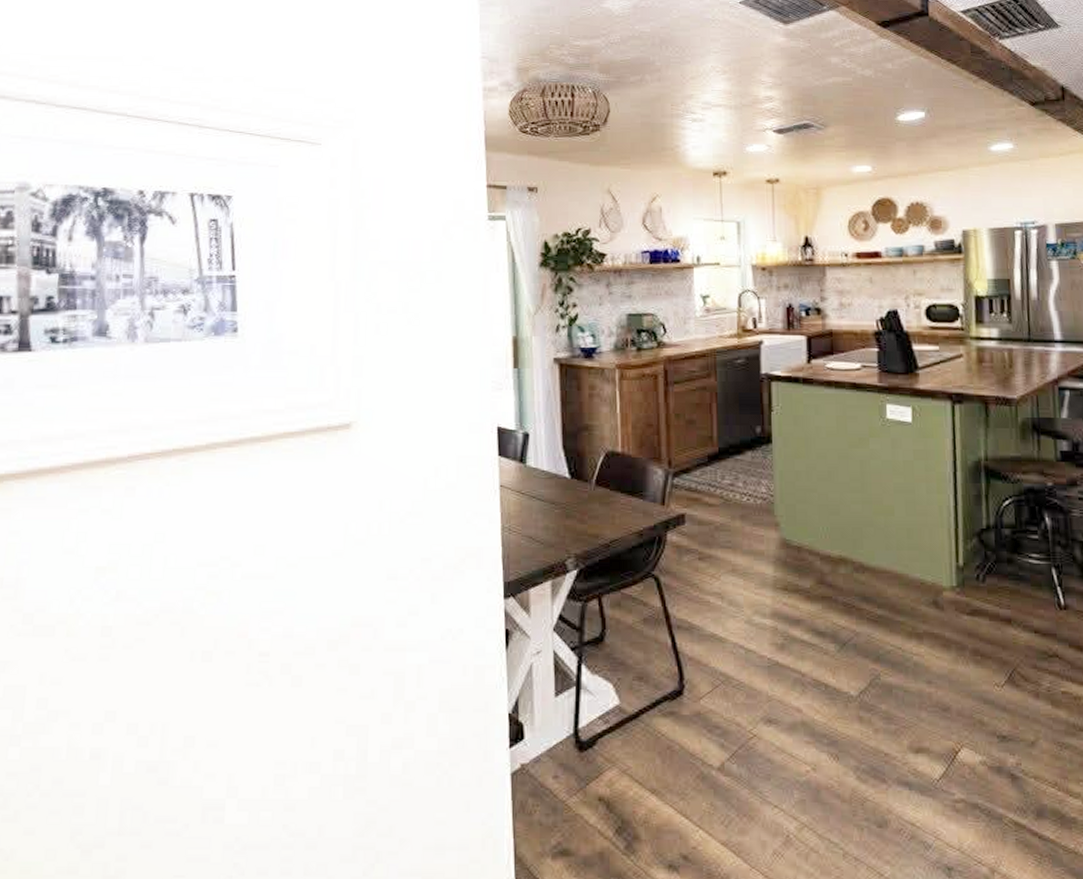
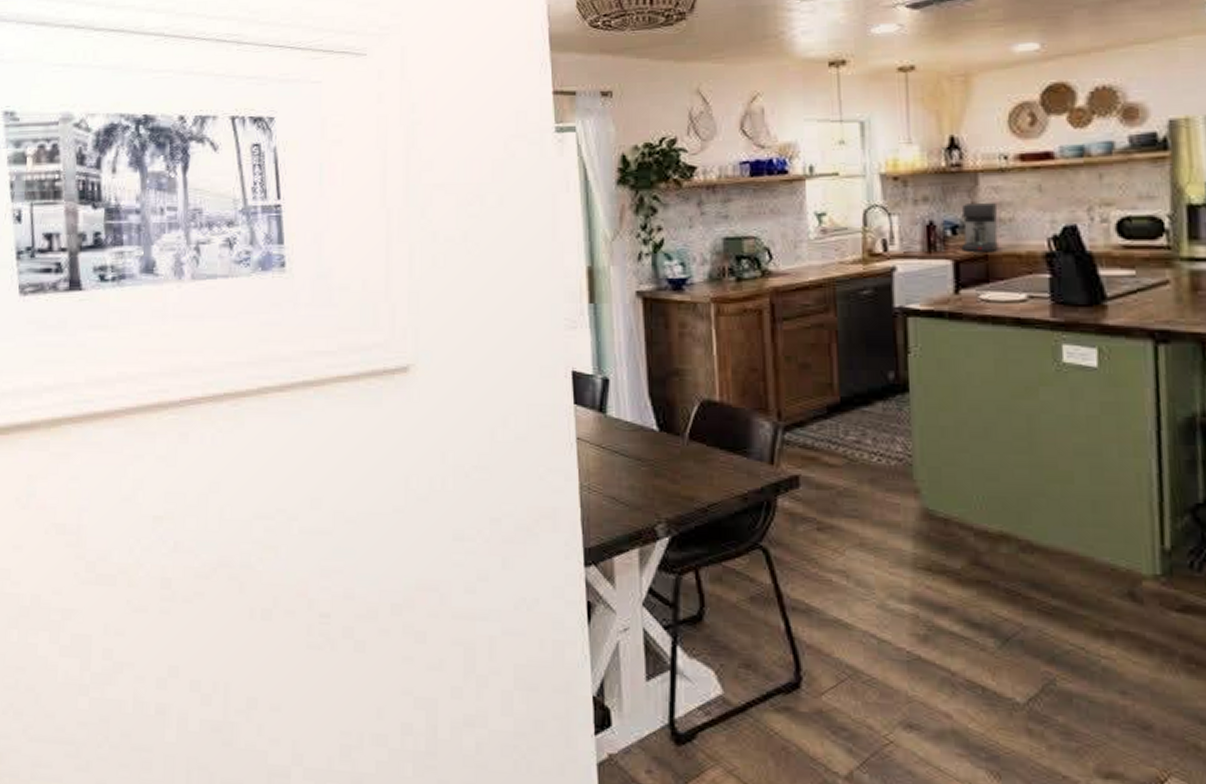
coffee maker: none [812,291,840,331] -> present [961,203,998,253]

